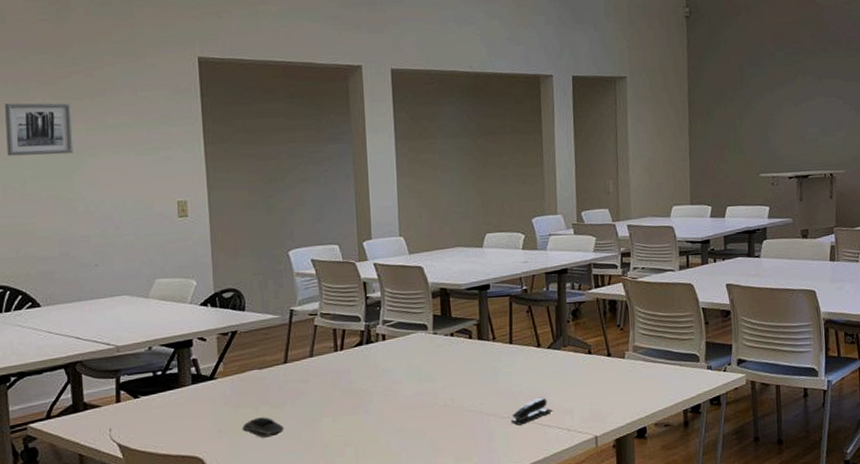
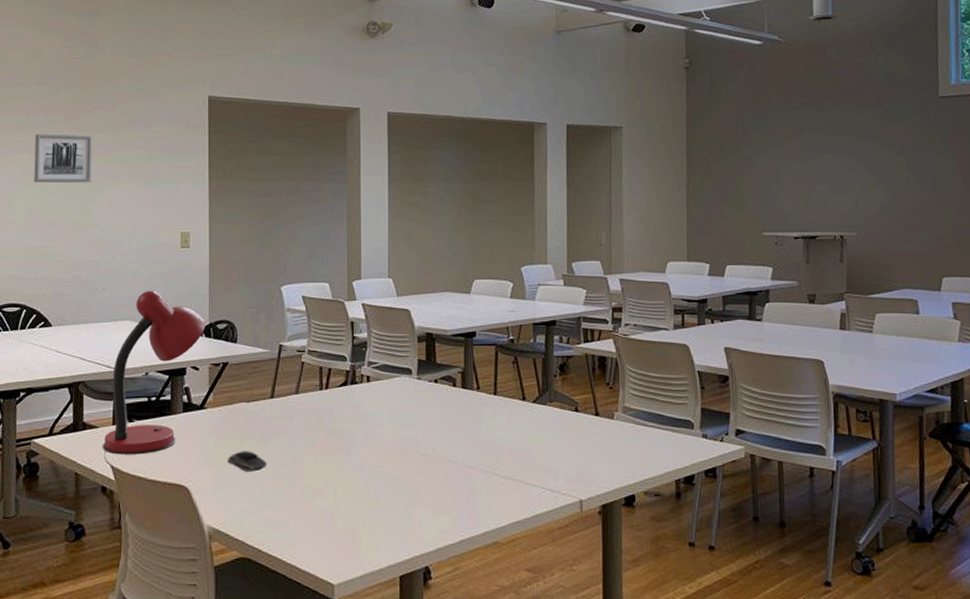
desk lamp: none [107,263,211,433] -> present [103,290,206,455]
stapler: present [510,397,553,425] -> none [492,453,536,481]

